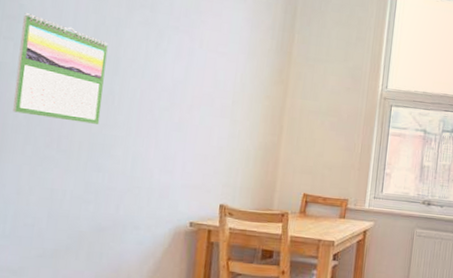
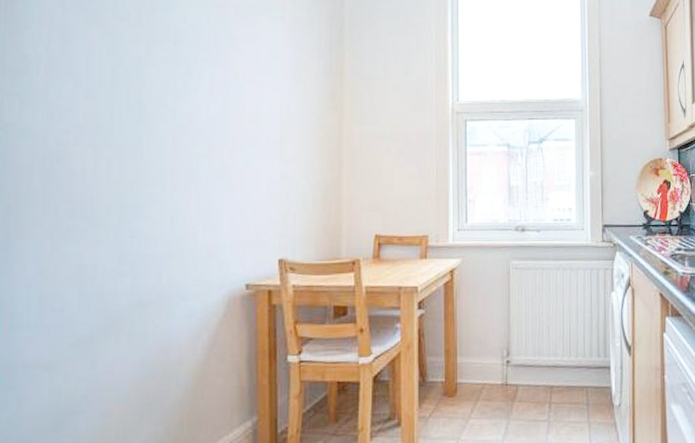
calendar: present [13,13,108,124] -> none [25,63,129,183]

